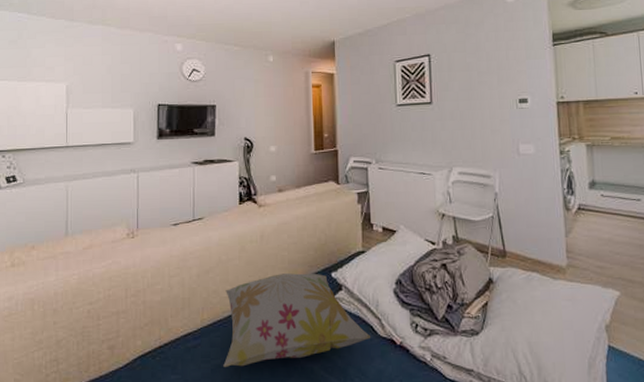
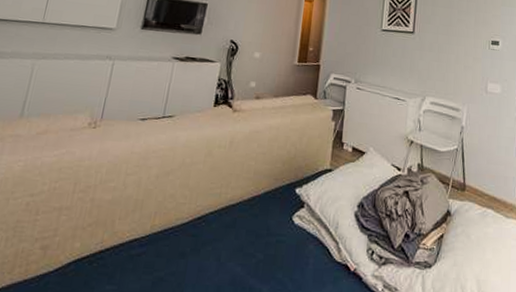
decorative pillow: present [223,273,370,367] -> none [166,183,325,282]

